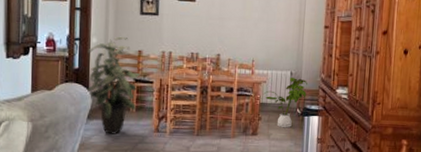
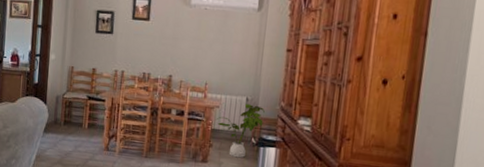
indoor plant: present [85,36,141,134] -> none [43,53,94,149]

